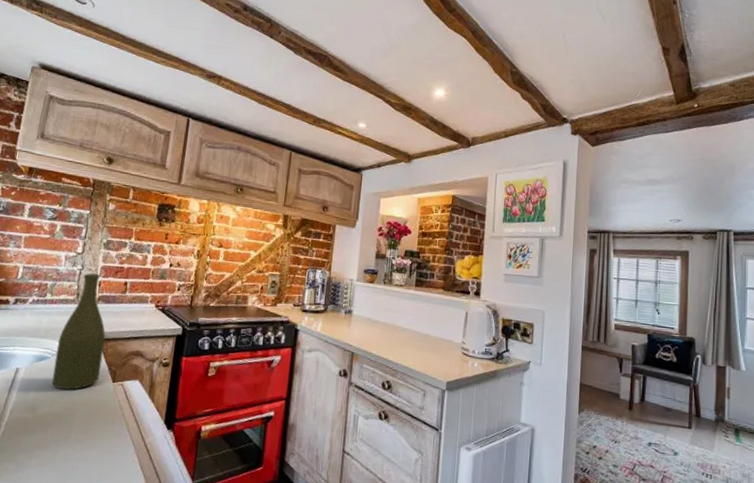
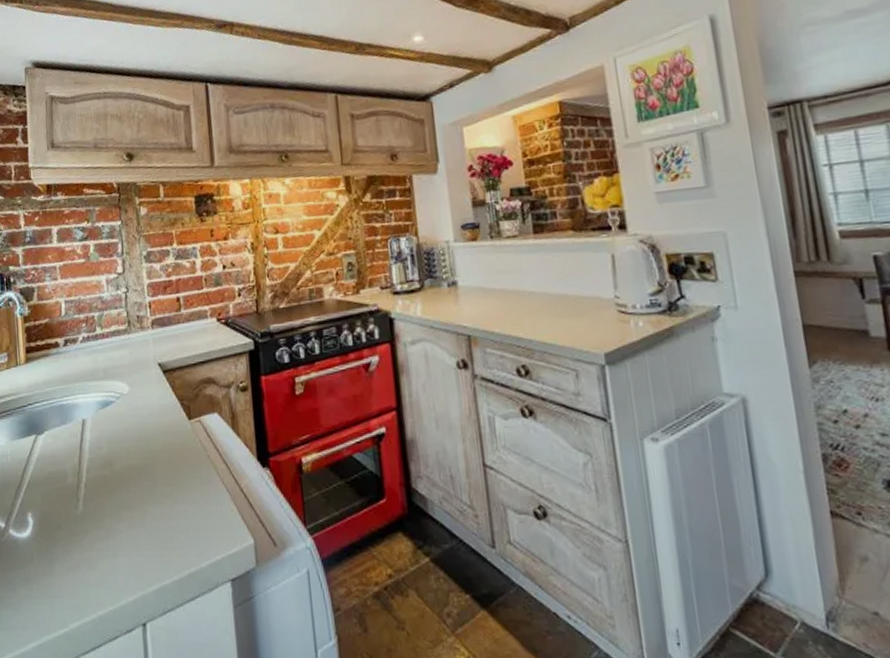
bottle: present [52,273,106,390] -> none [119,294,173,437]

